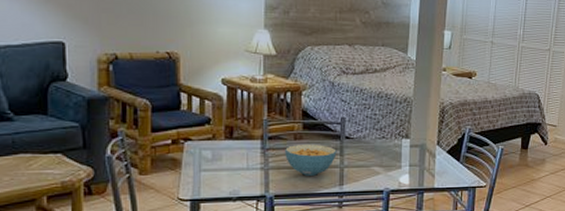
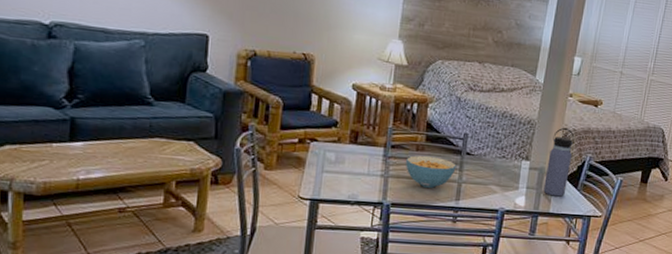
water bottle: none [426,103,452,171] -> present [543,128,575,197]

